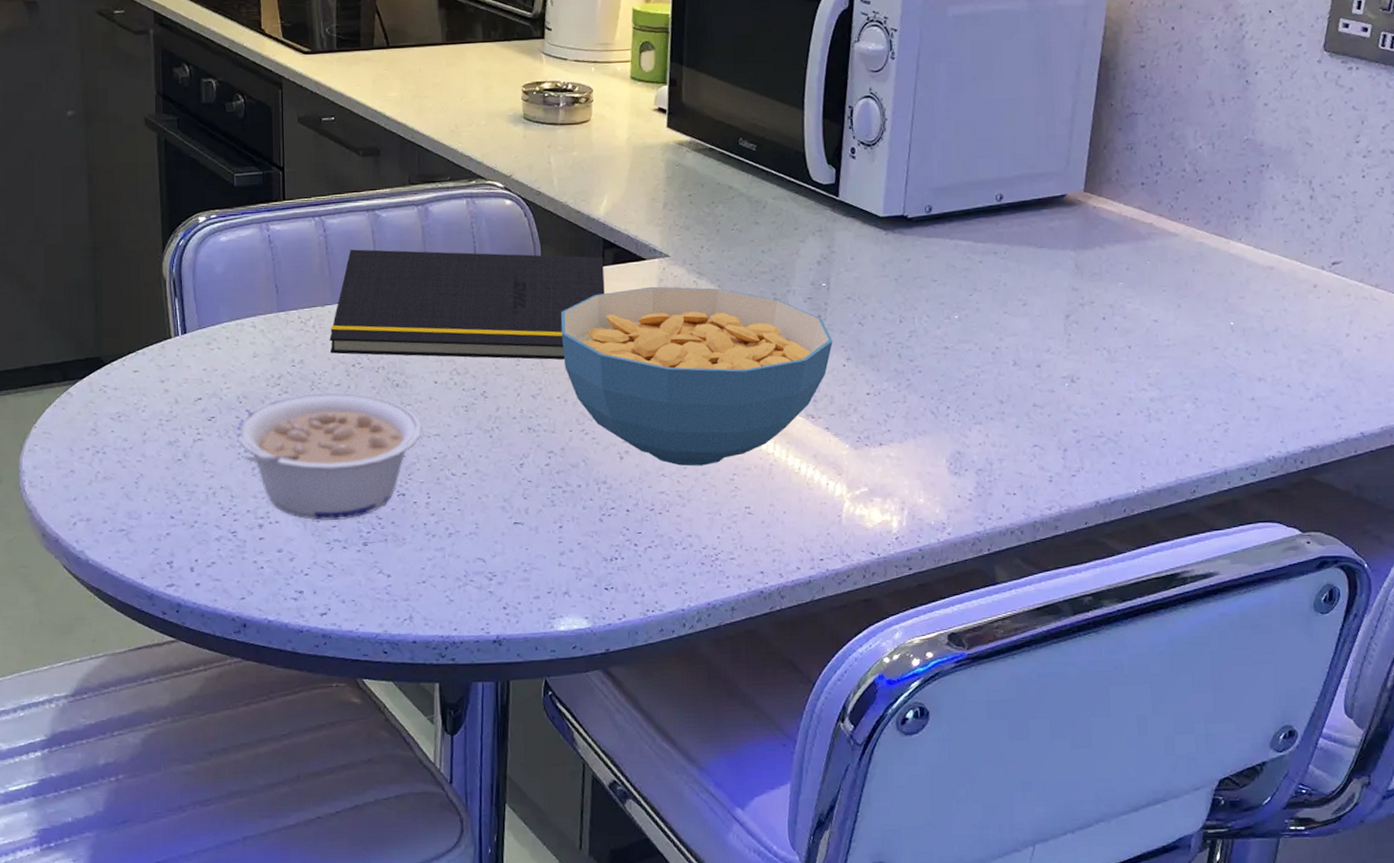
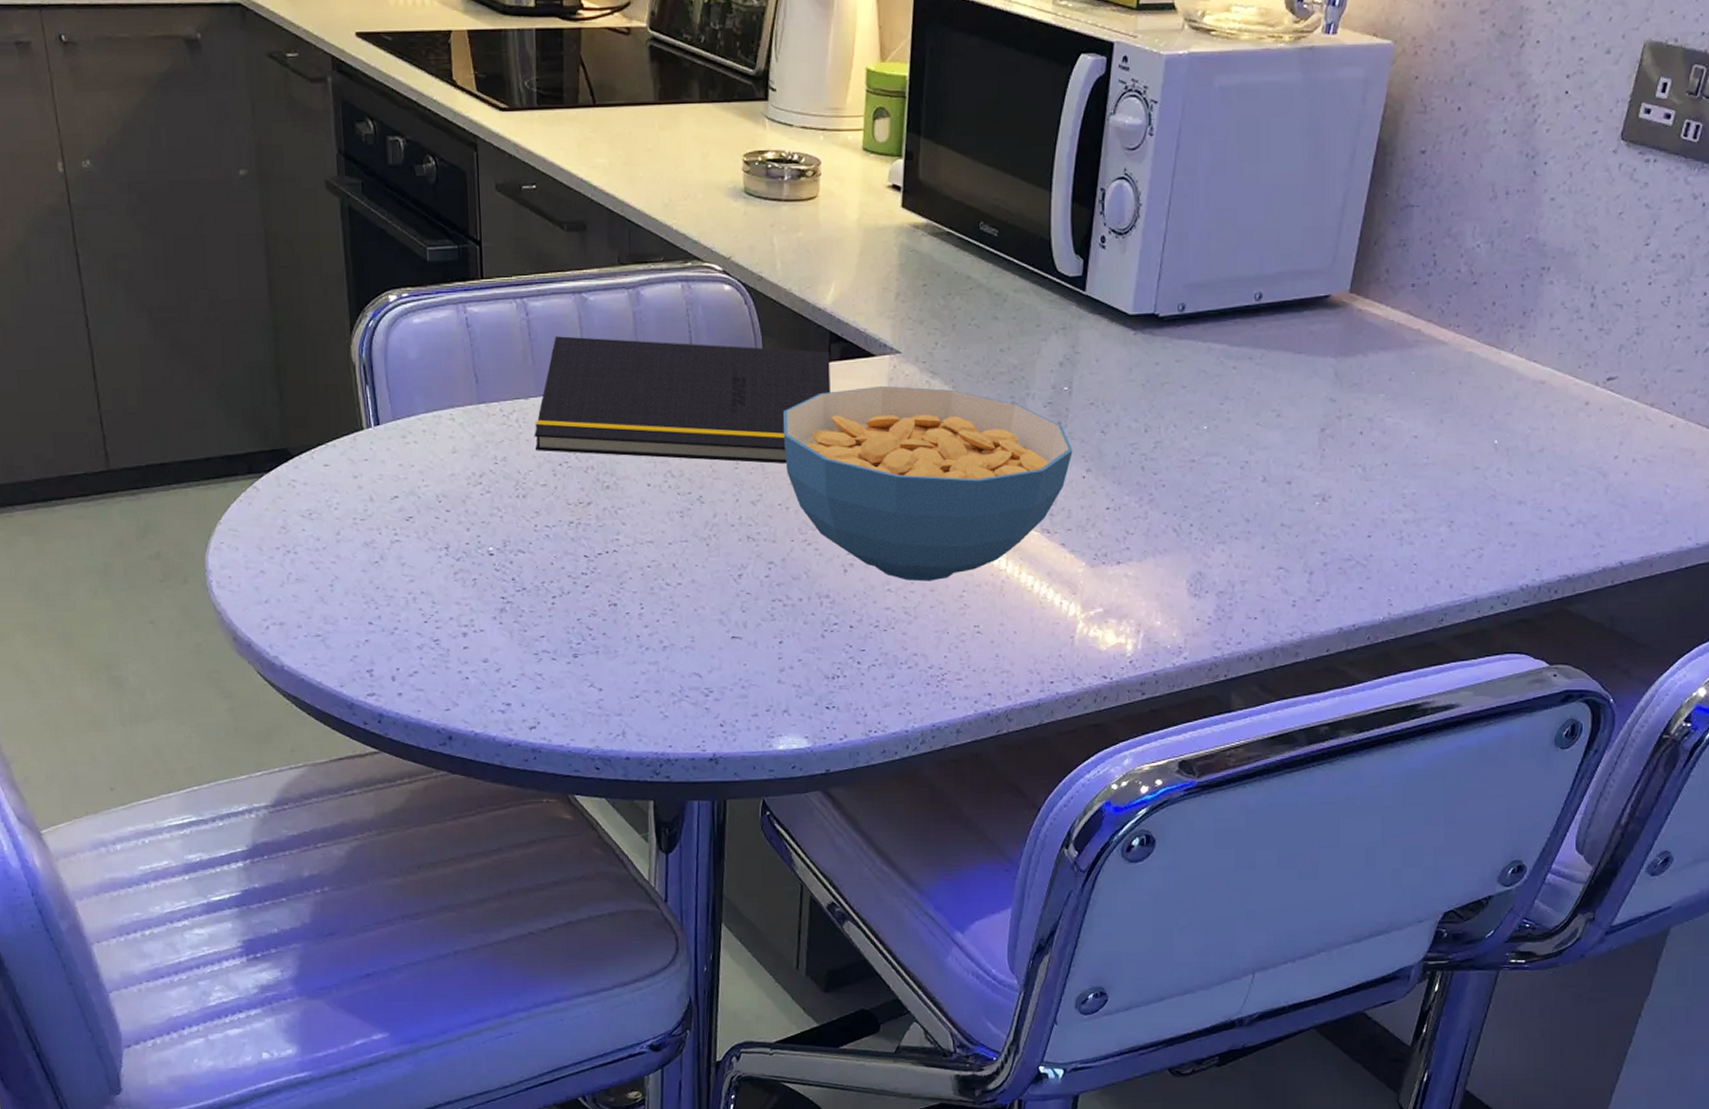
legume: present [236,391,422,521] -> none [436,491,634,631]

